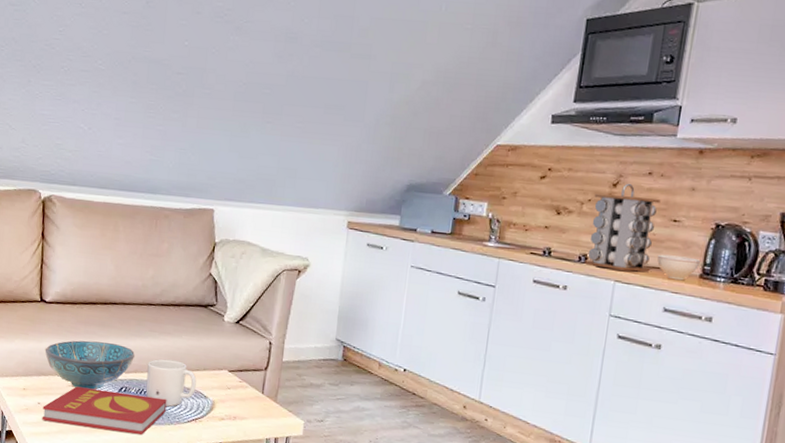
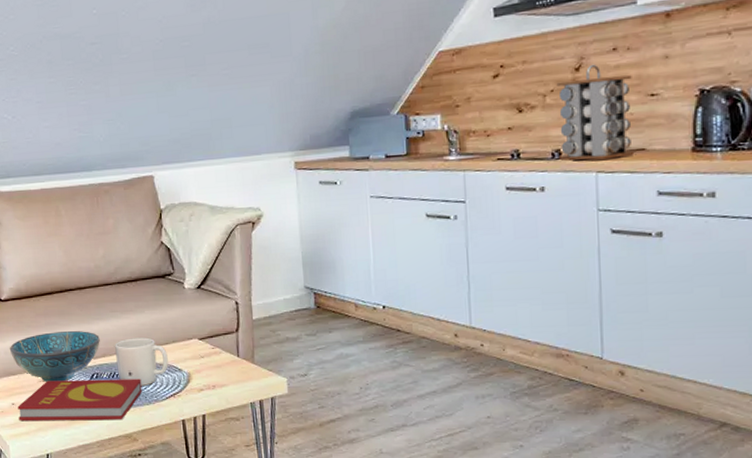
bowl: present [657,254,701,281] -> none [639,131,690,160]

